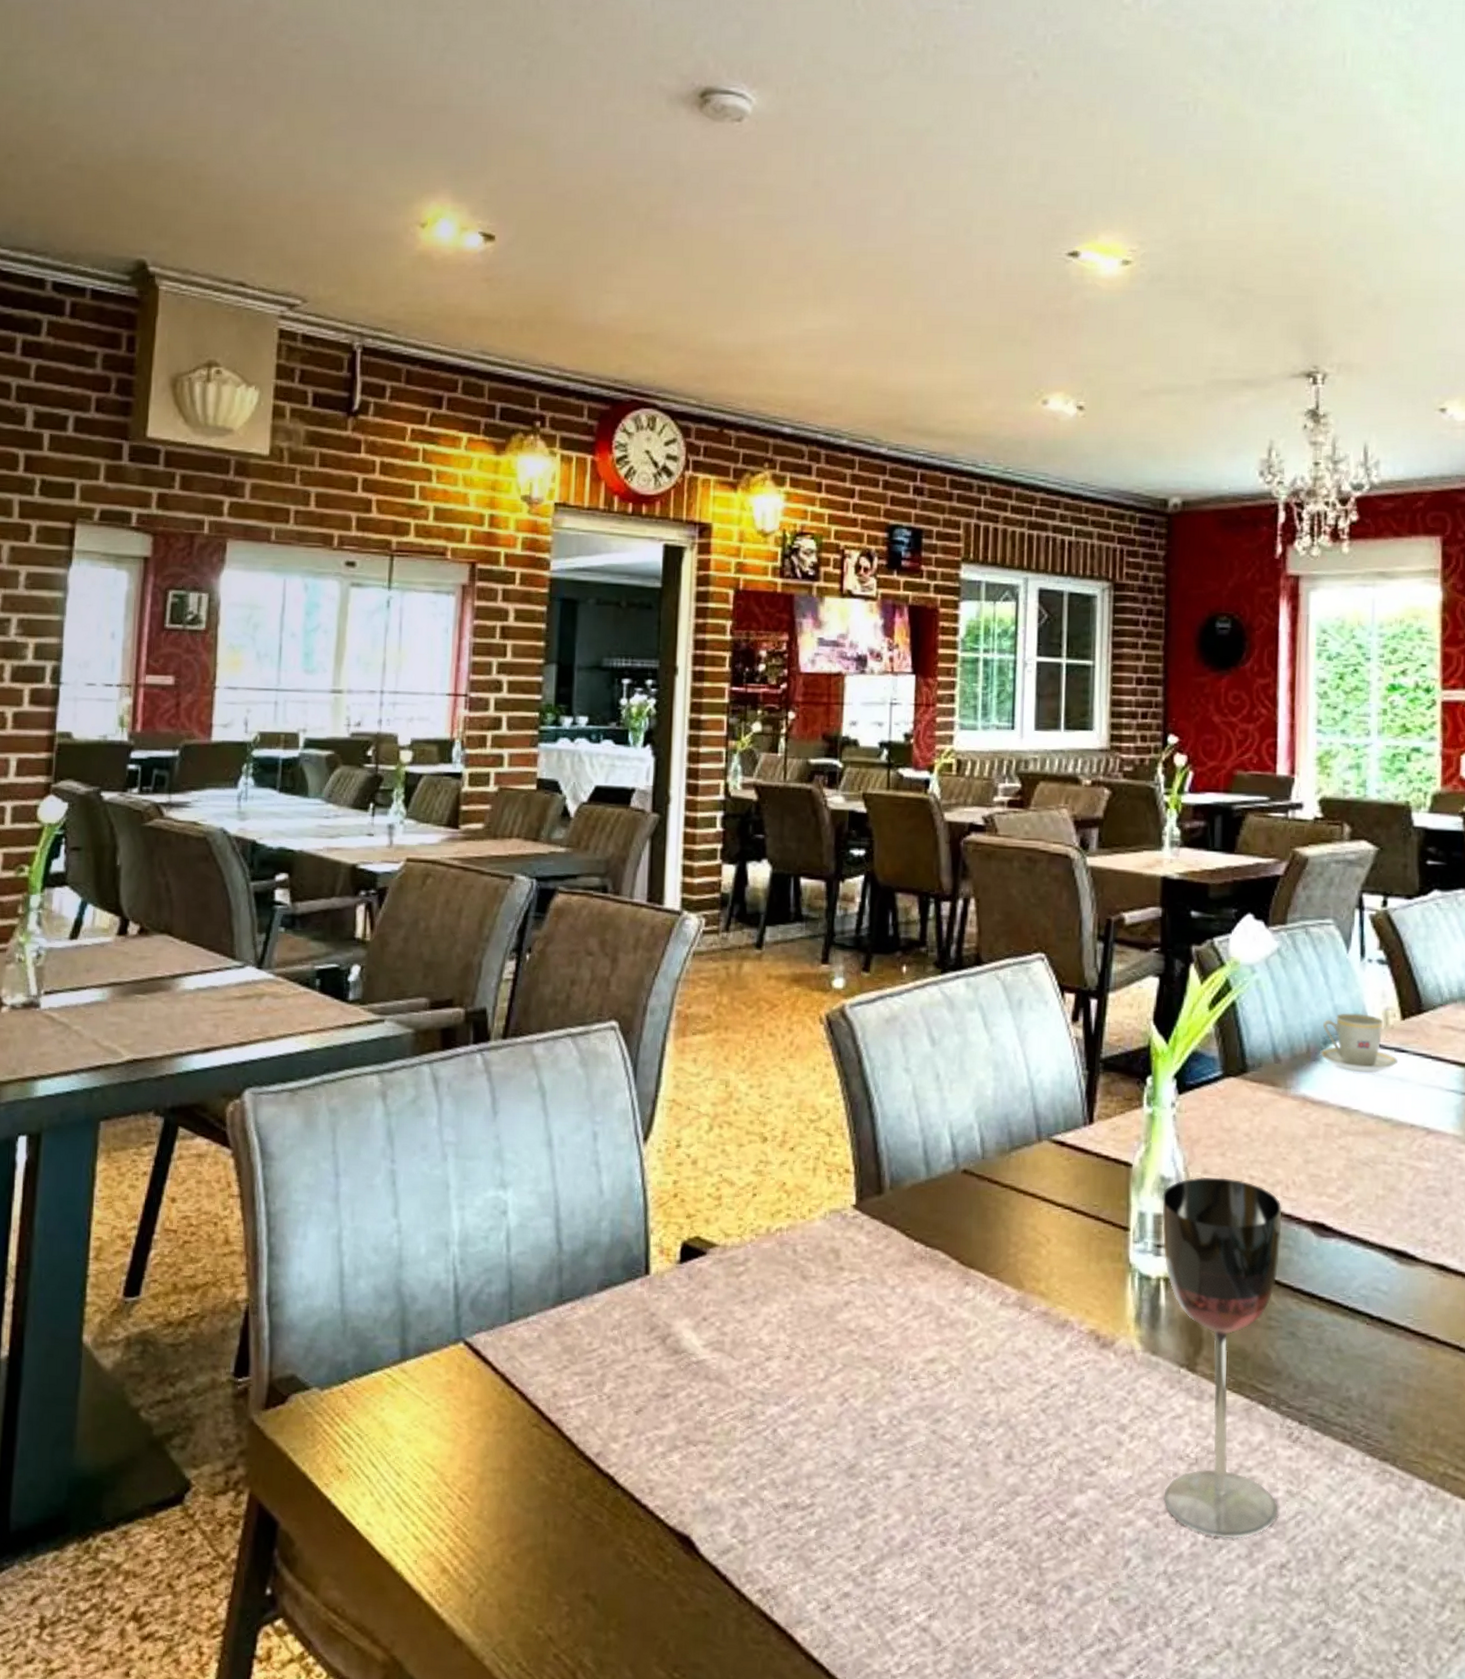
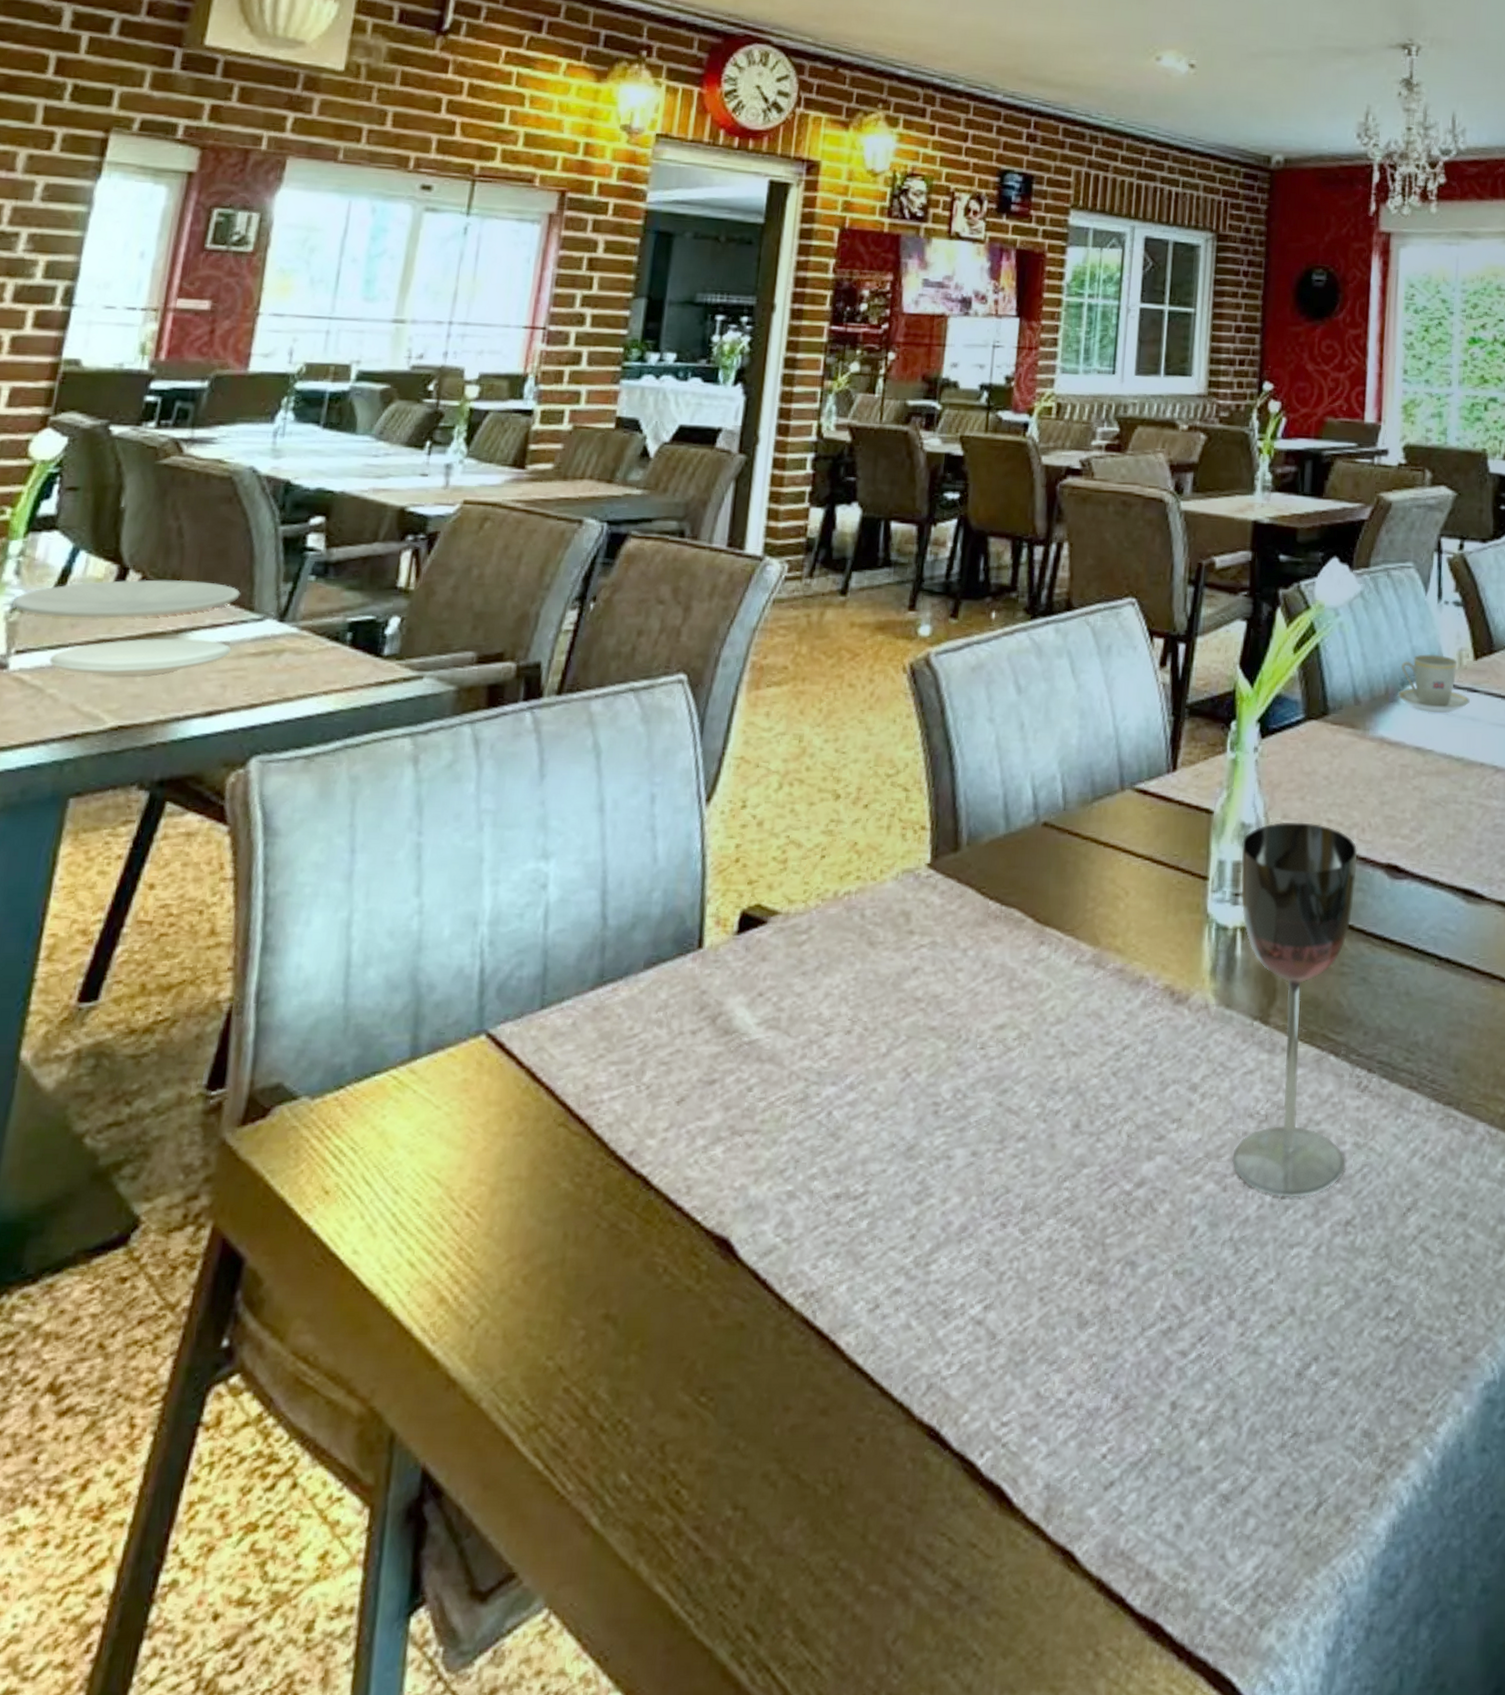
plate: none [38,929,223,965] -> present [12,579,240,619]
plate: none [72,982,220,1017] -> present [49,638,232,678]

